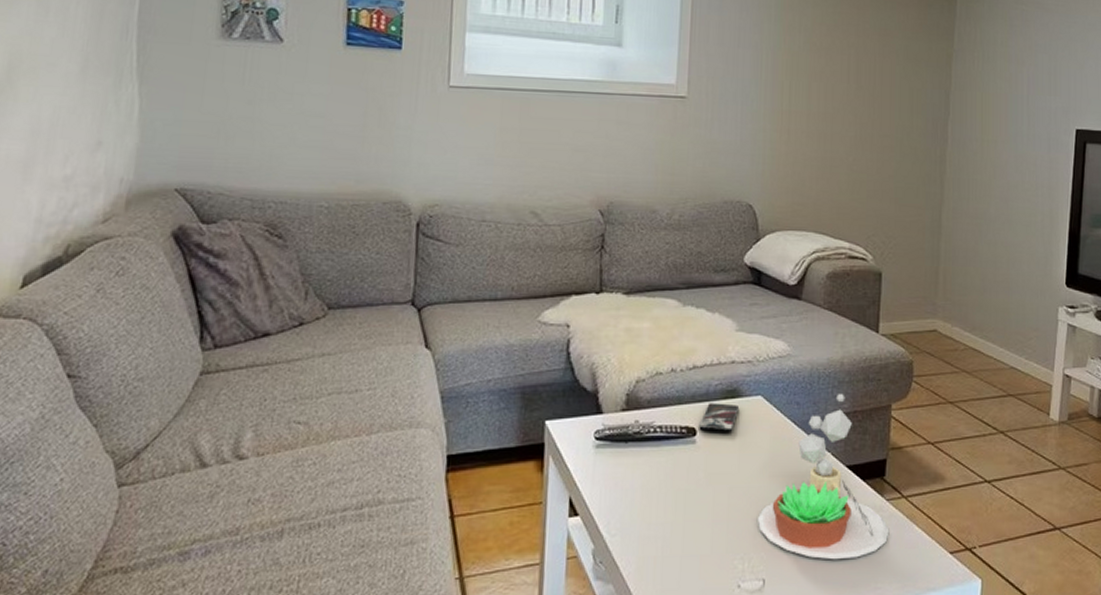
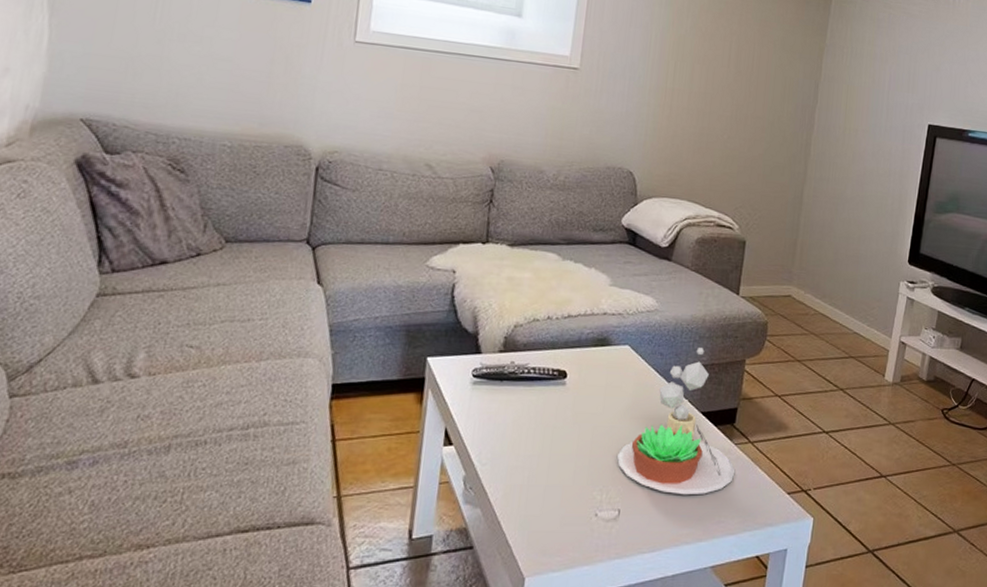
smartphone: present [699,403,740,434] -> none [569,349,608,378]

